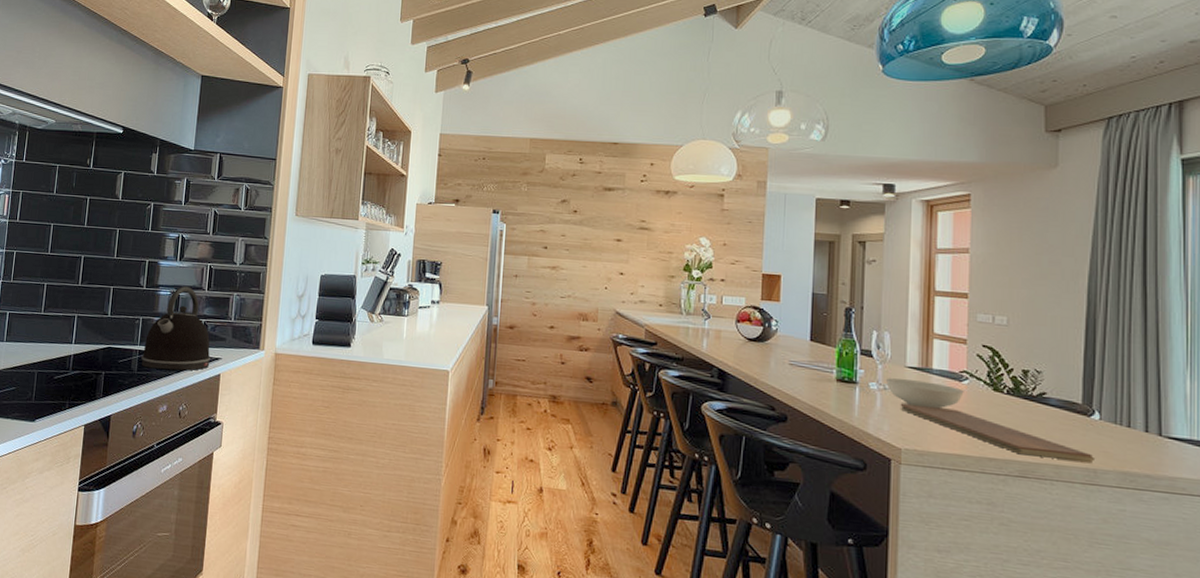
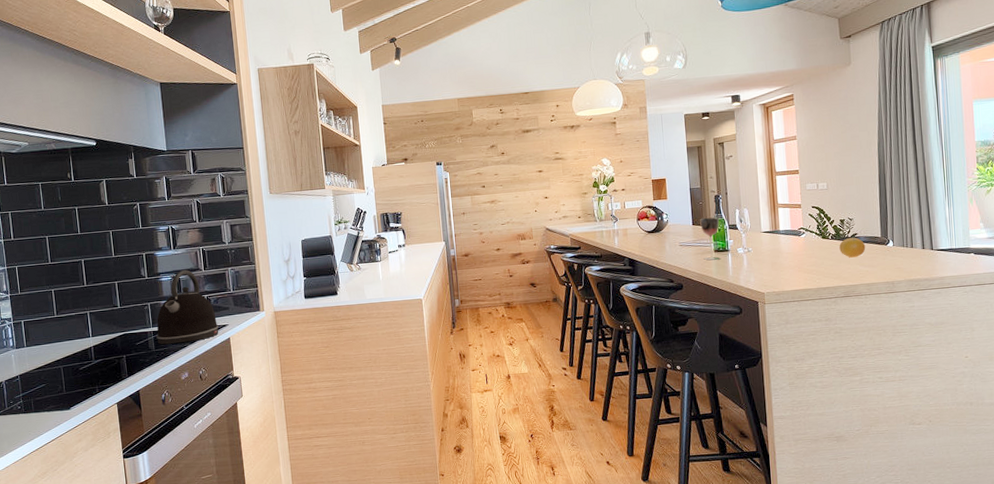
wineglass: none [819,333,847,393] -> present [700,217,721,261]
bowl: present [885,378,964,409] -> none [748,240,803,261]
chopping board: present [900,404,1096,462] -> none [760,257,893,281]
fruit: none [1018,397,1058,426] -> present [839,237,866,258]

